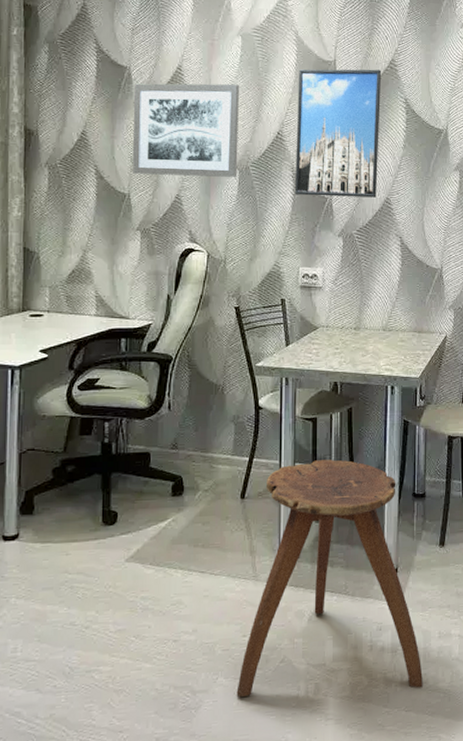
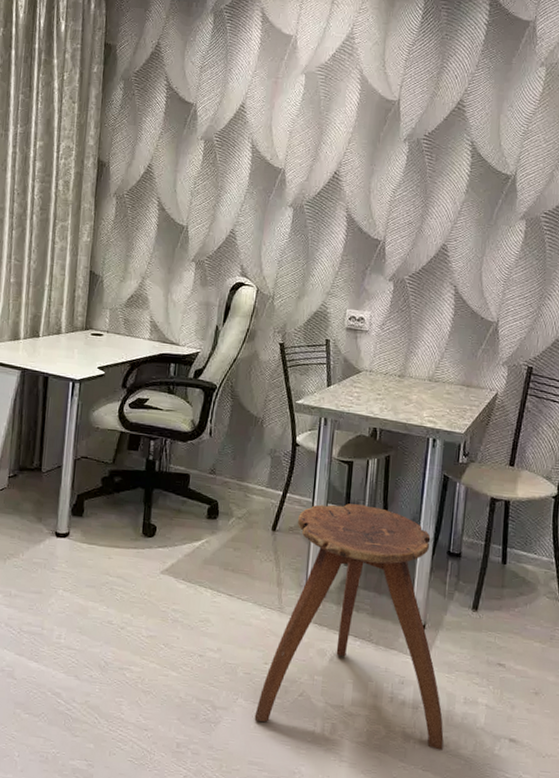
wall art: present [133,83,239,177] -> none [192,120,299,215]
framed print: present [295,69,382,198] -> none [348,108,448,243]

